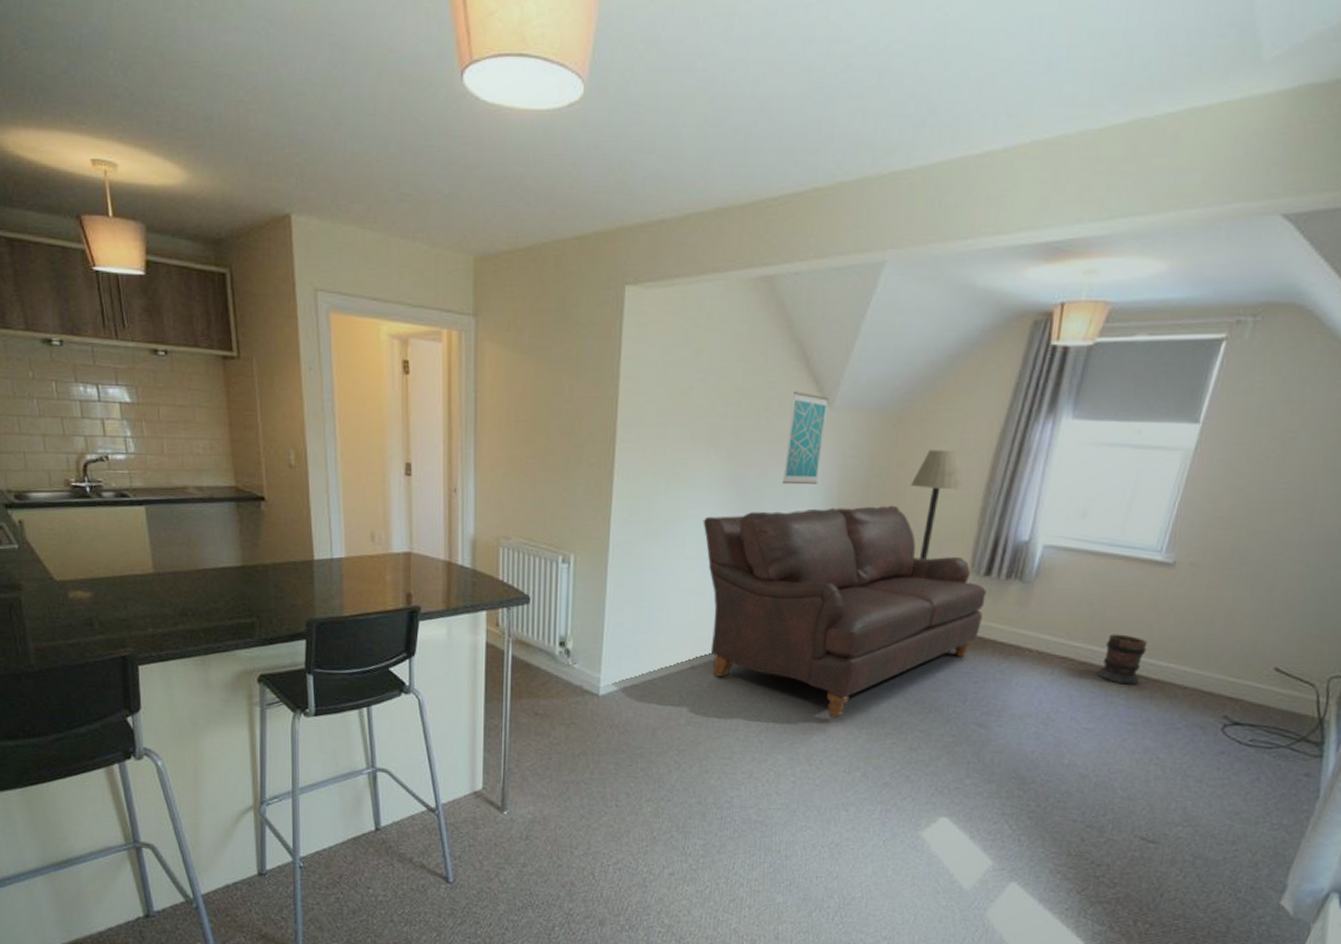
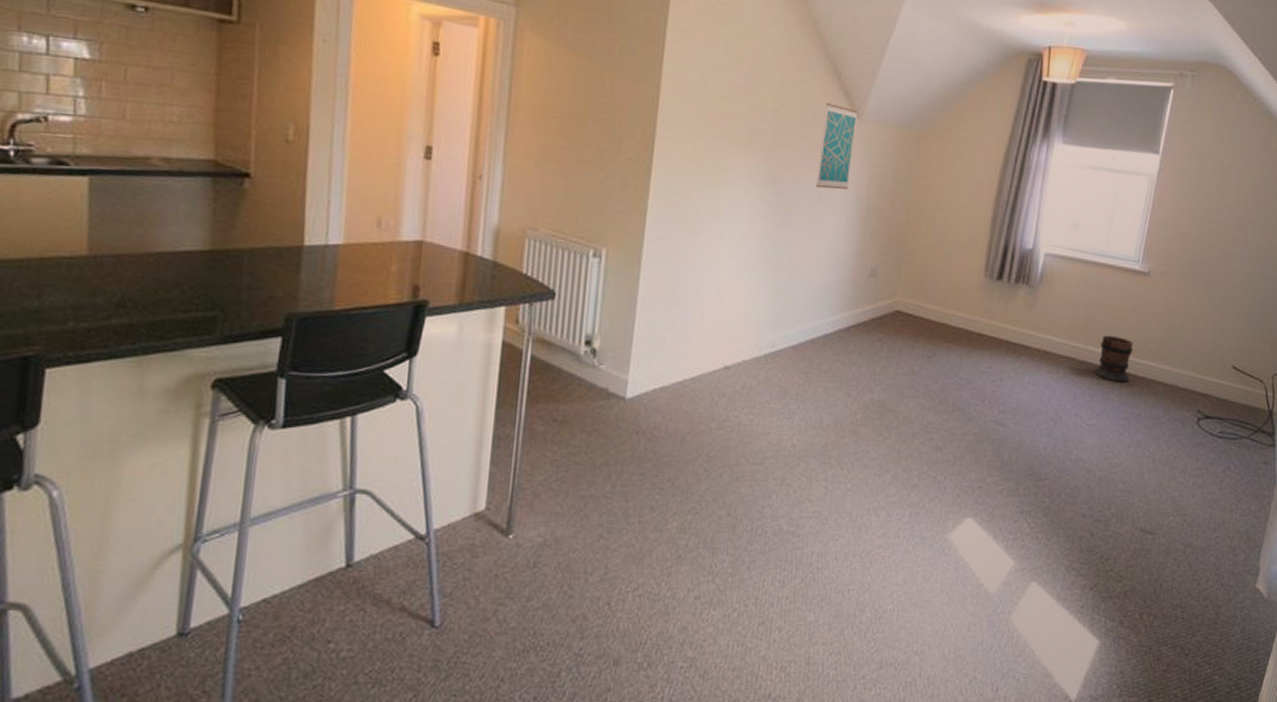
sofa: present [703,505,987,718] -> none [739,212,999,419]
floor lamp: present [910,449,964,559] -> none [931,163,977,263]

